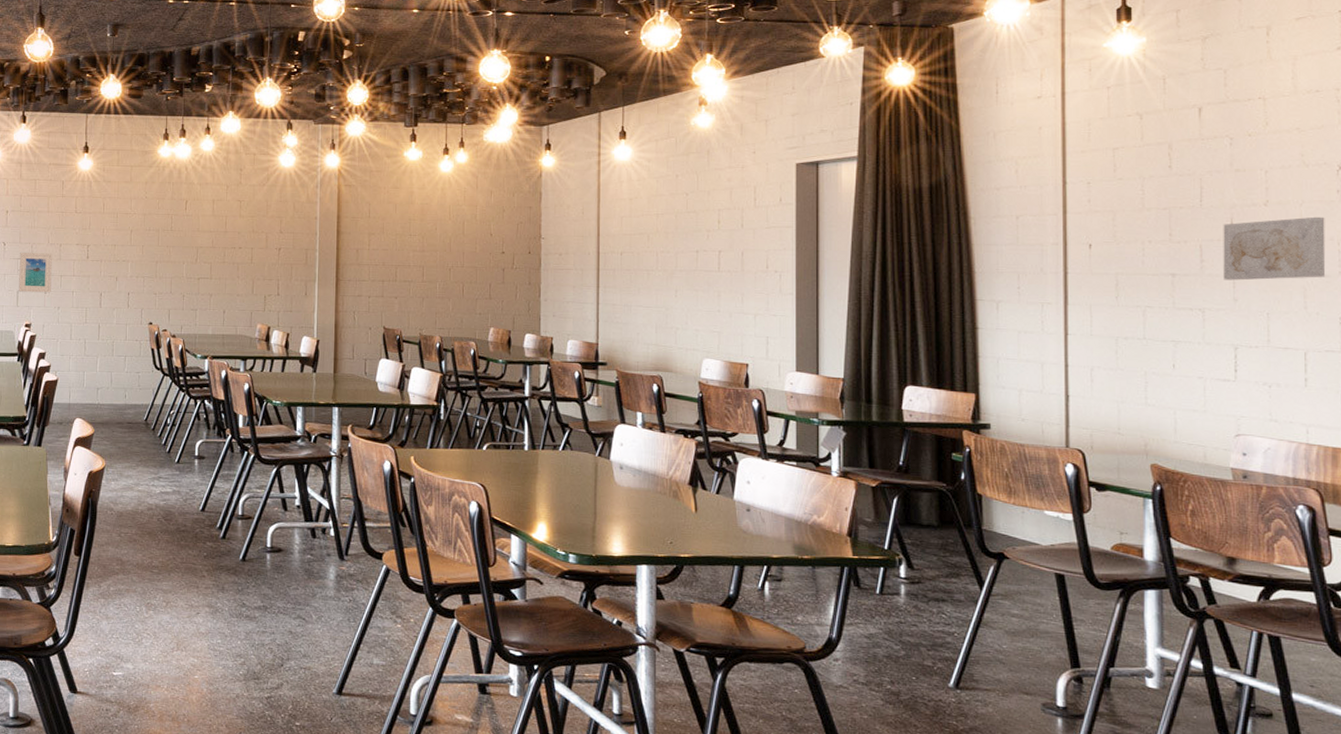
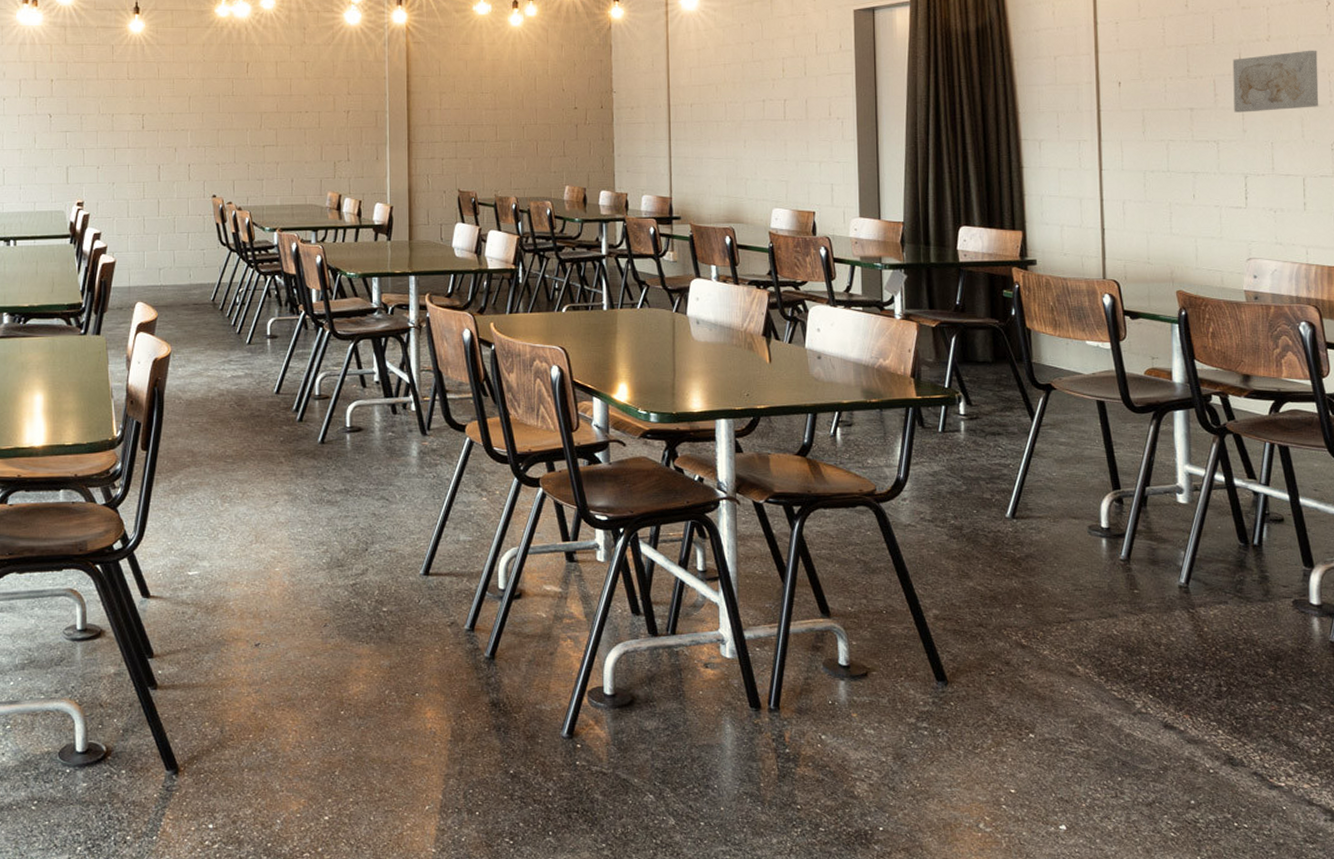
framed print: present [19,252,52,293] -> none [68,124,104,168]

